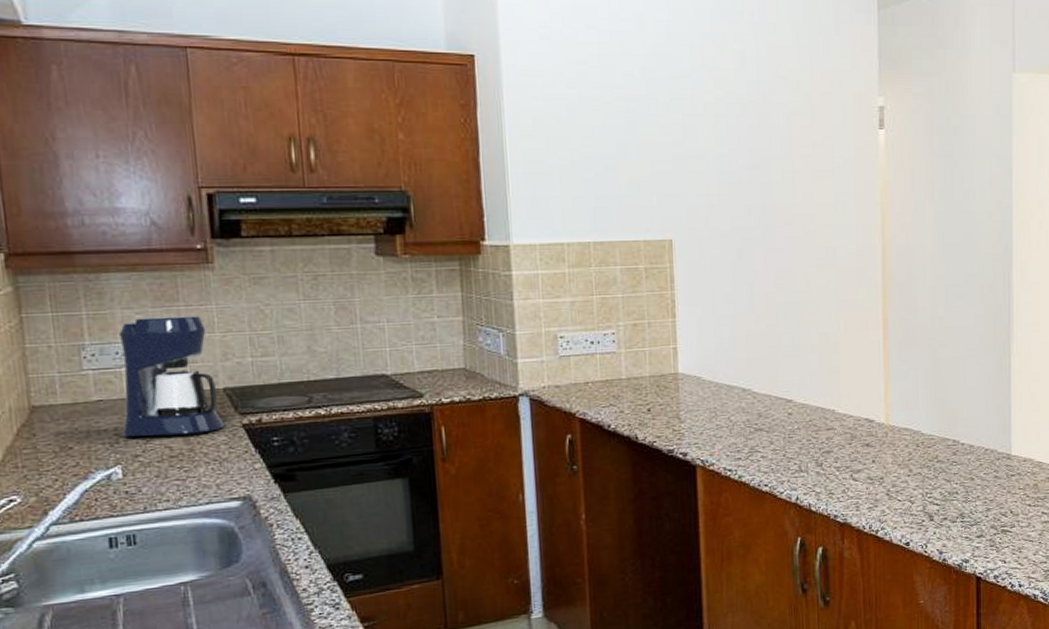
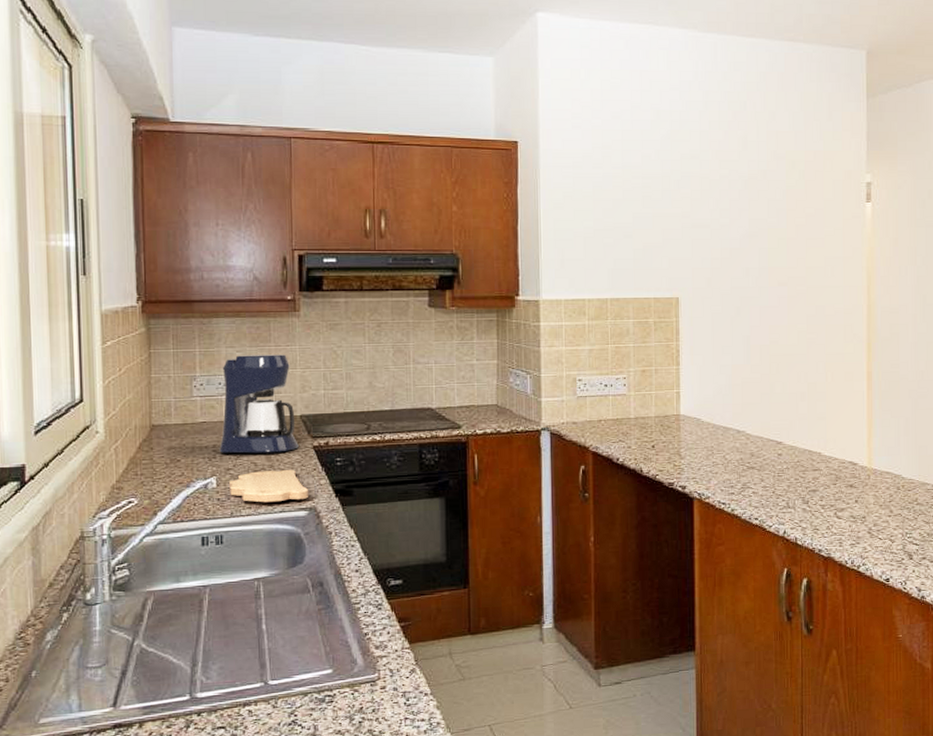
cutting board: none [139,452,242,494] -> present [229,469,309,503]

